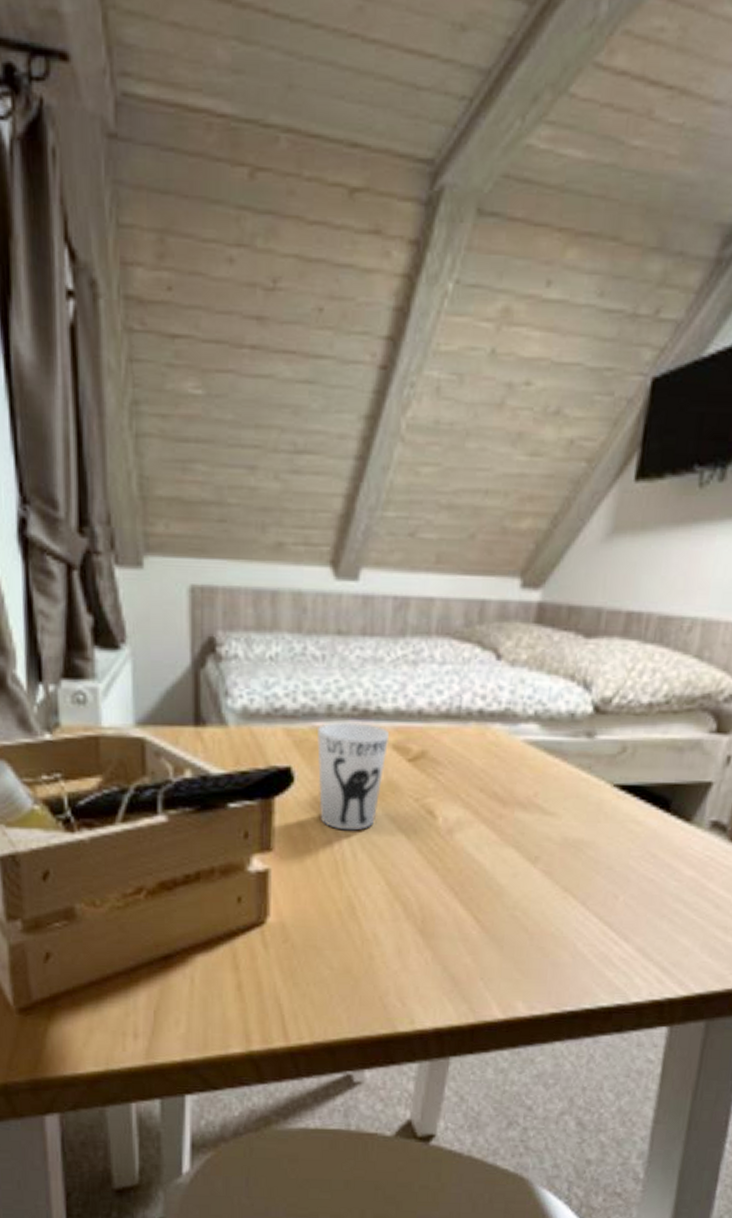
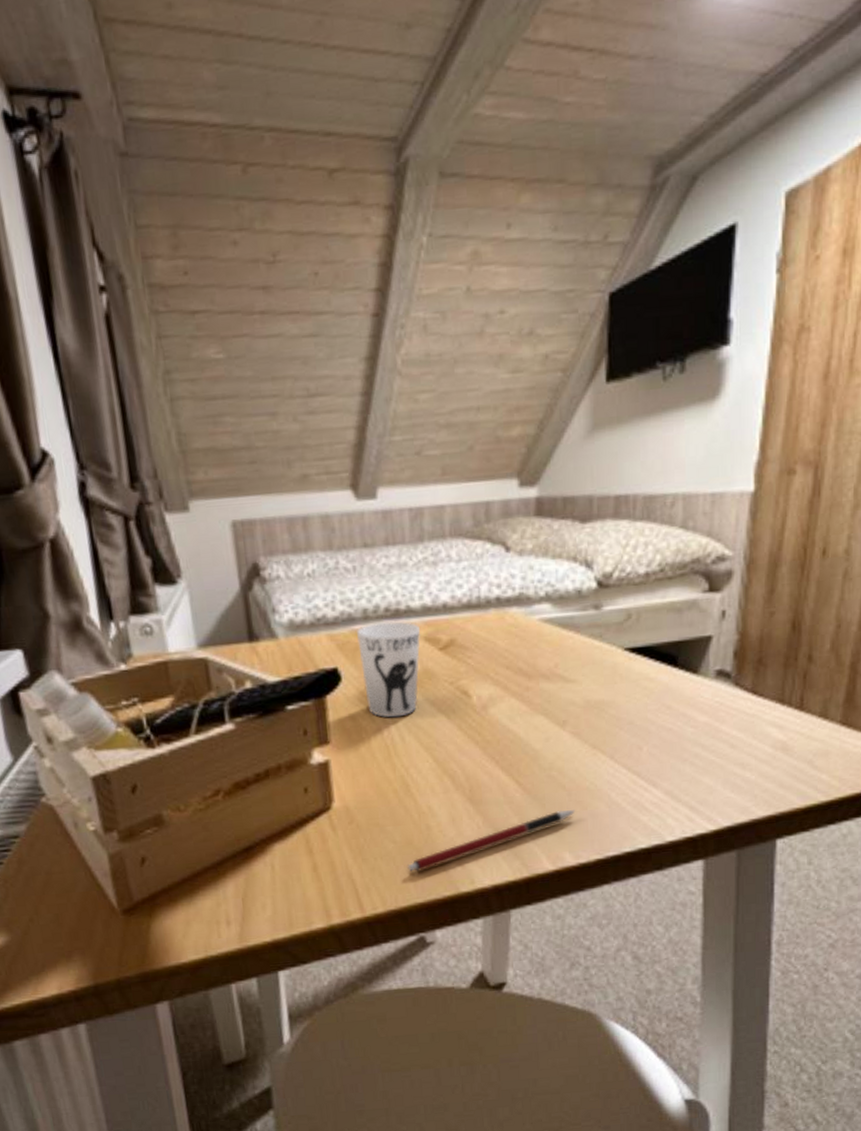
pen: none [342,954,535,1003] -> present [408,810,575,872]

